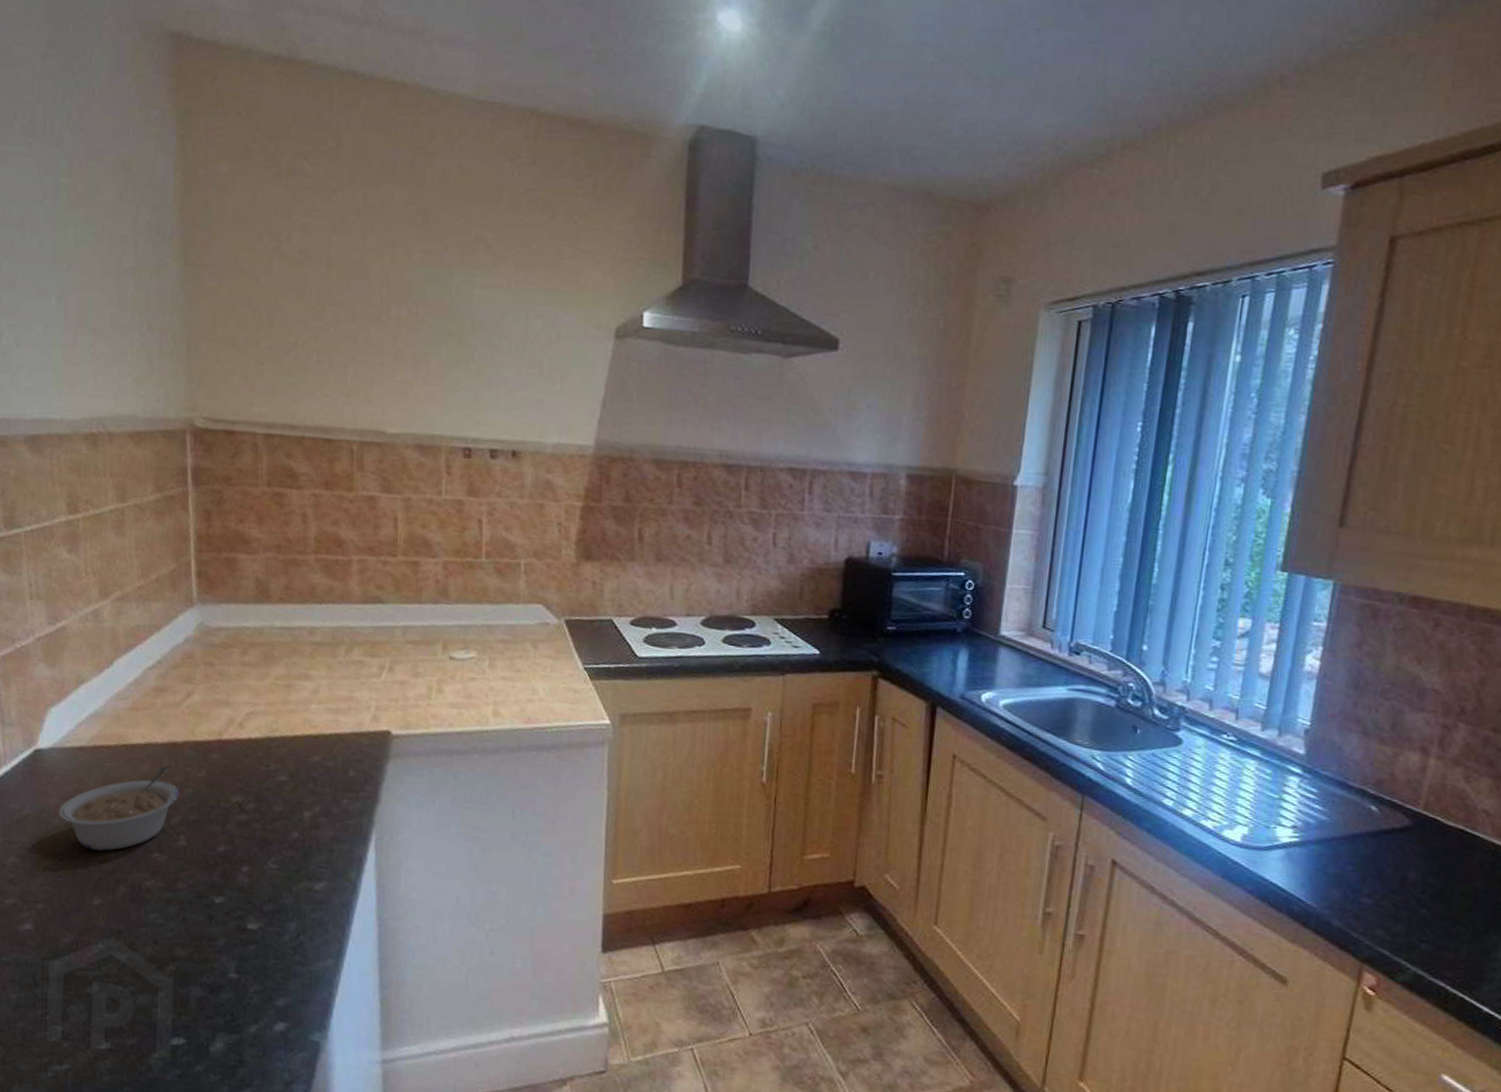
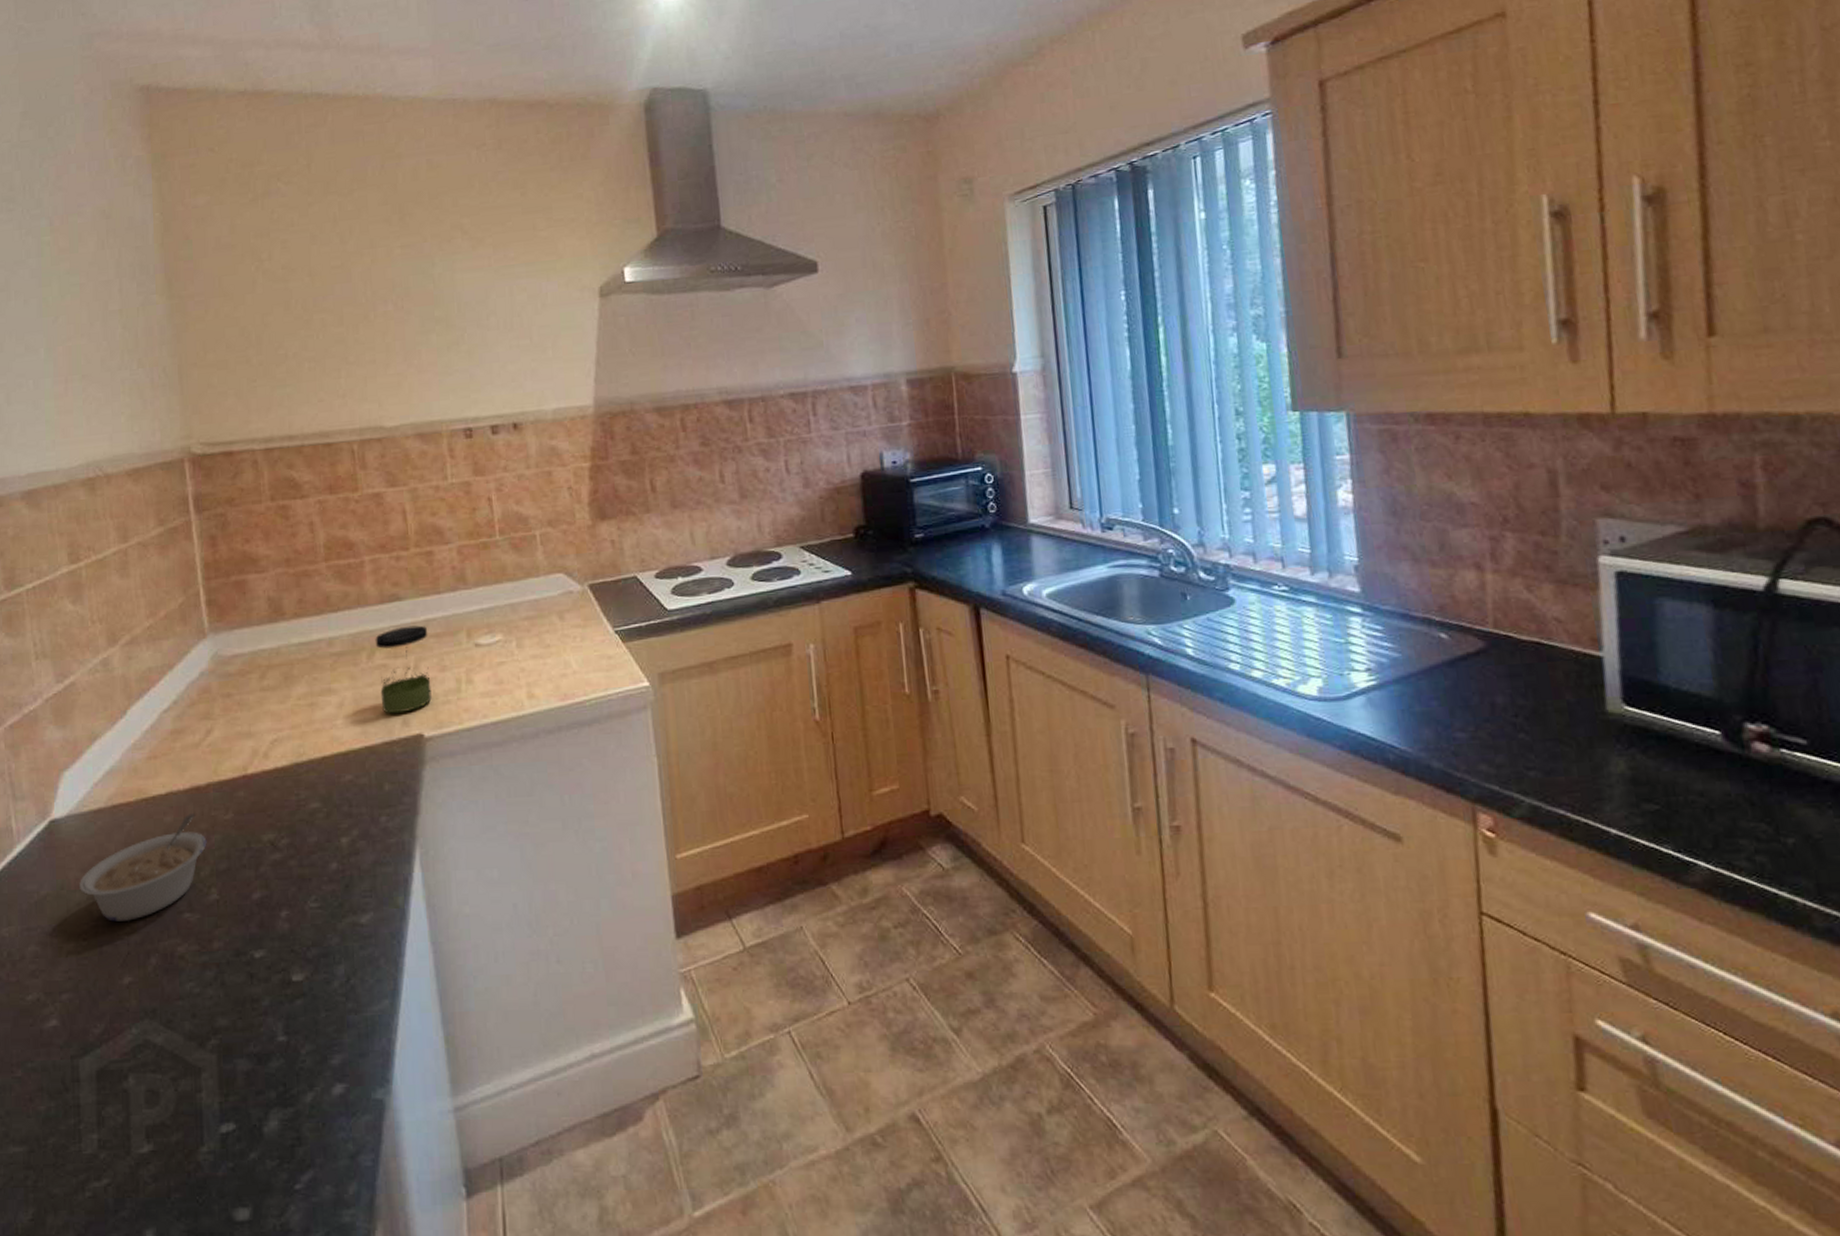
jar: none [354,628,406,709] -> present [375,625,432,714]

